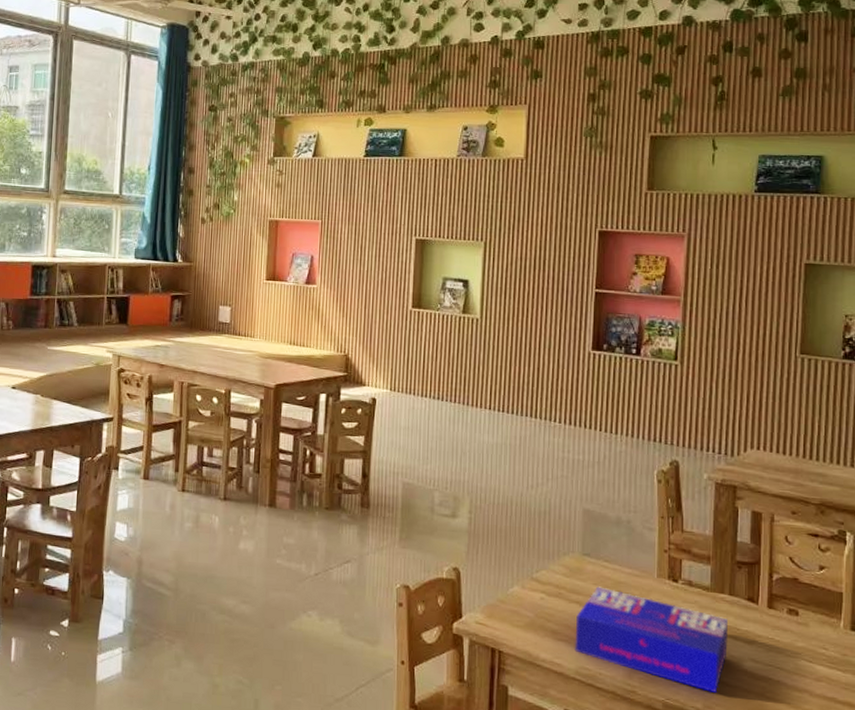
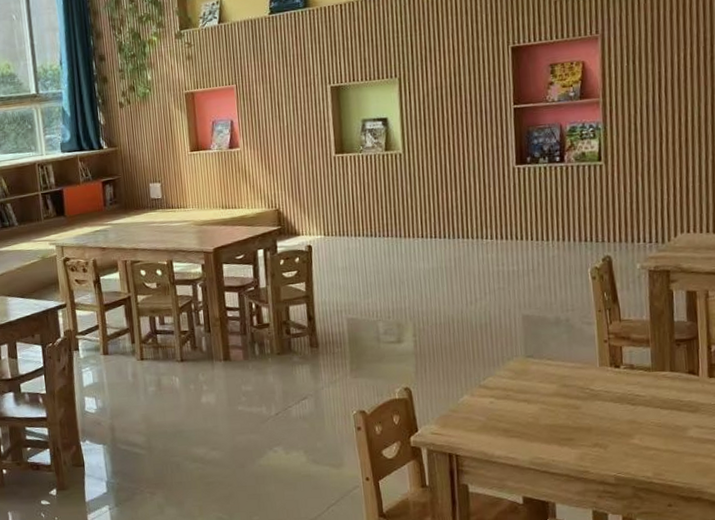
board game: present [575,586,728,694] -> none [526,383,673,462]

